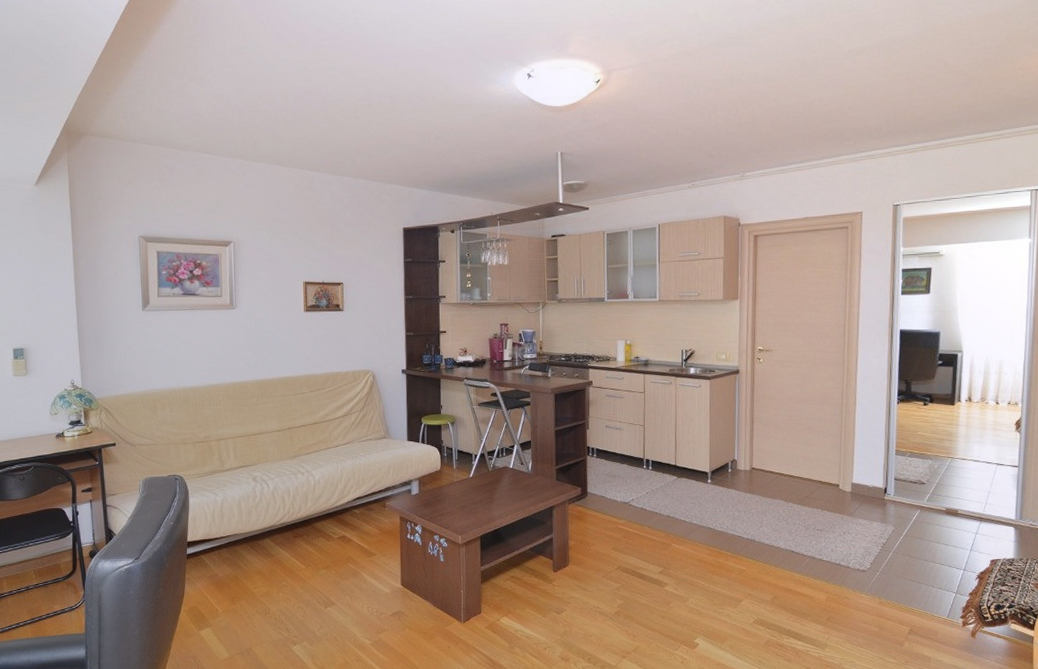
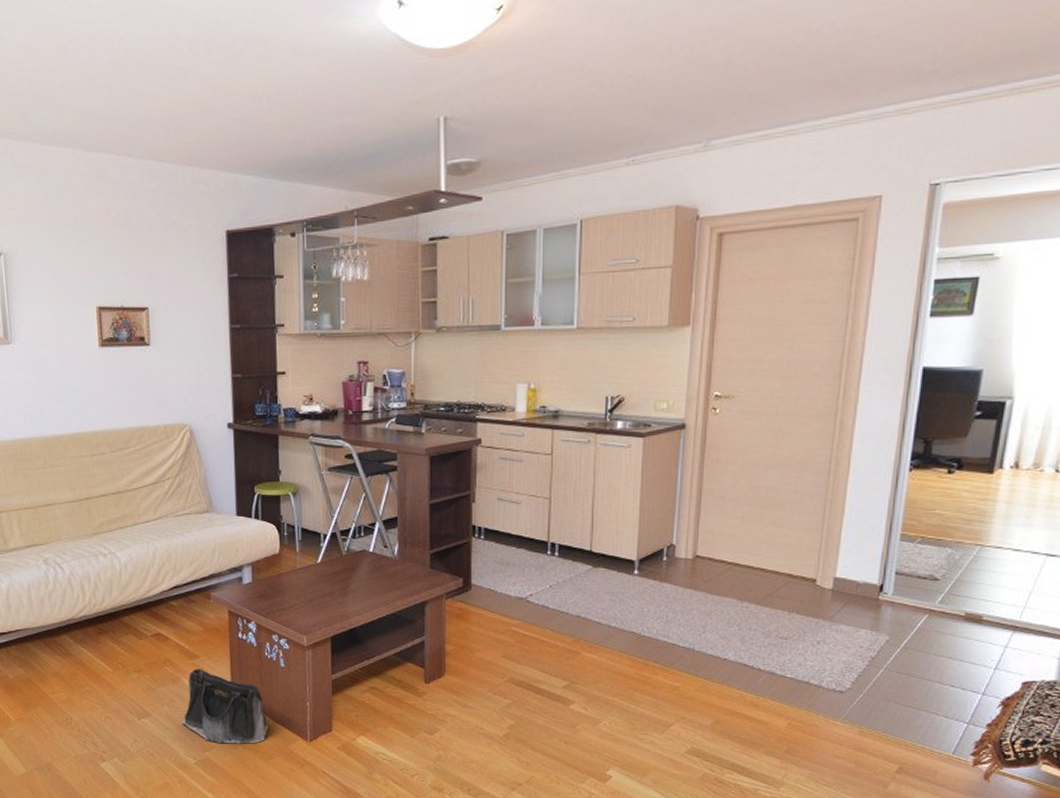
saddlebag: none [360,564,431,627] -> present [181,669,269,744]

